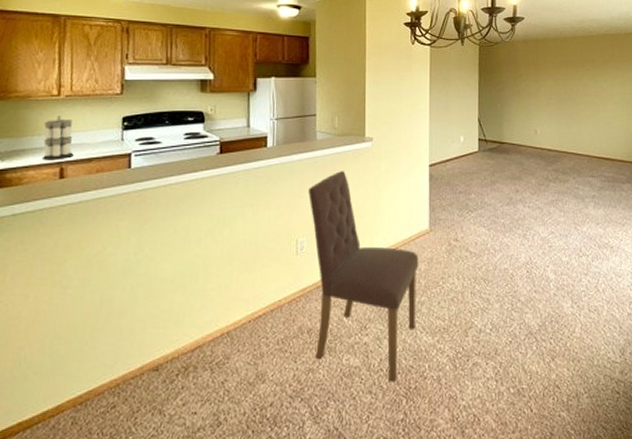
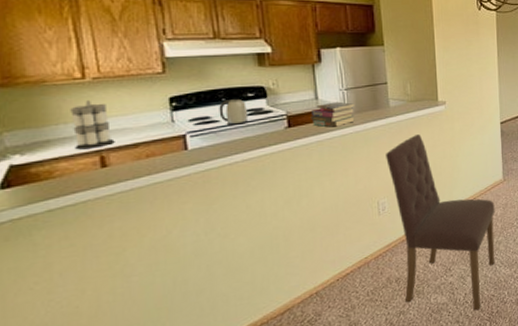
kettle: none [161,121,187,149] -> present [219,98,249,127]
books: none [241,131,283,157] -> present [311,101,355,127]

